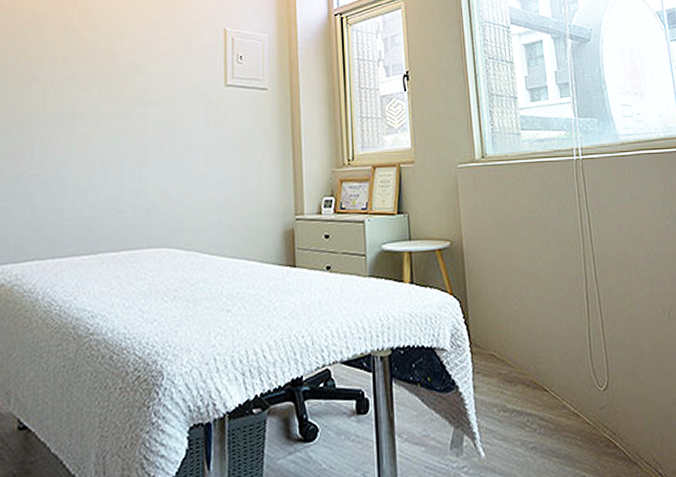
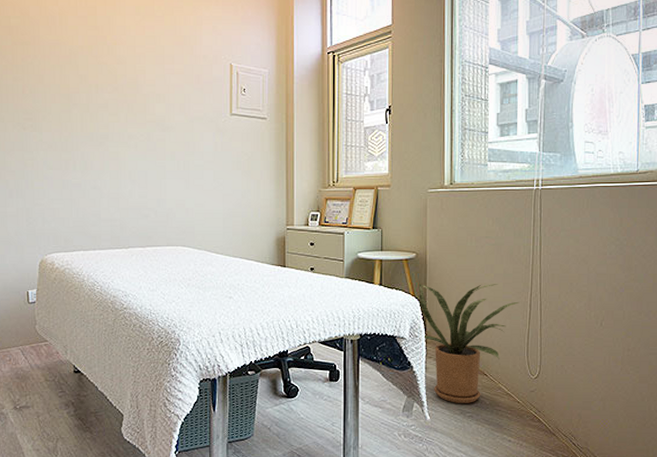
house plant: none [456,274,575,432] -> present [419,281,520,403]

